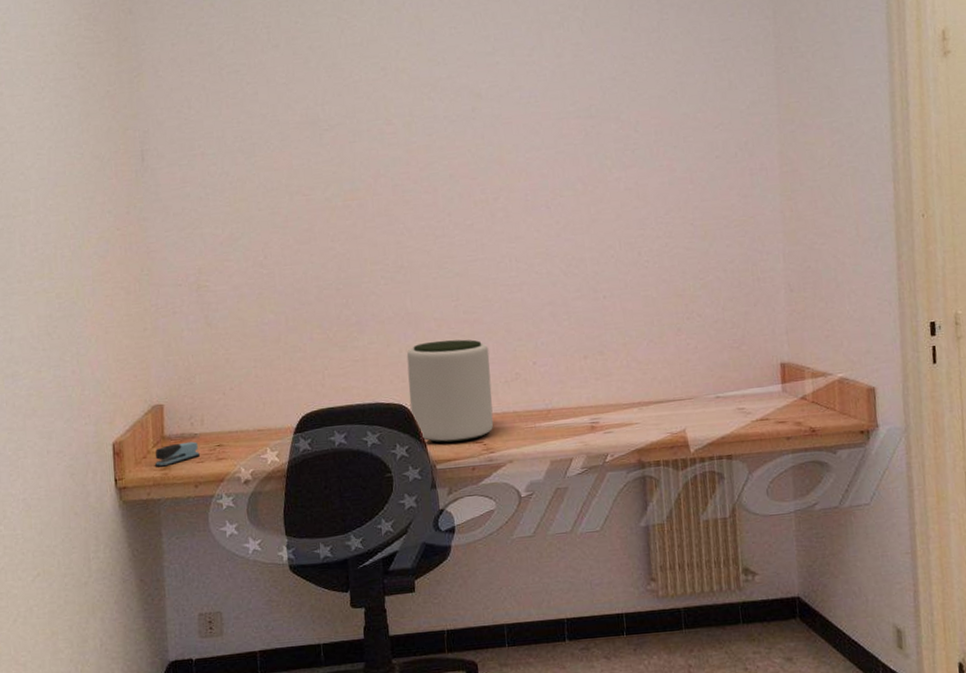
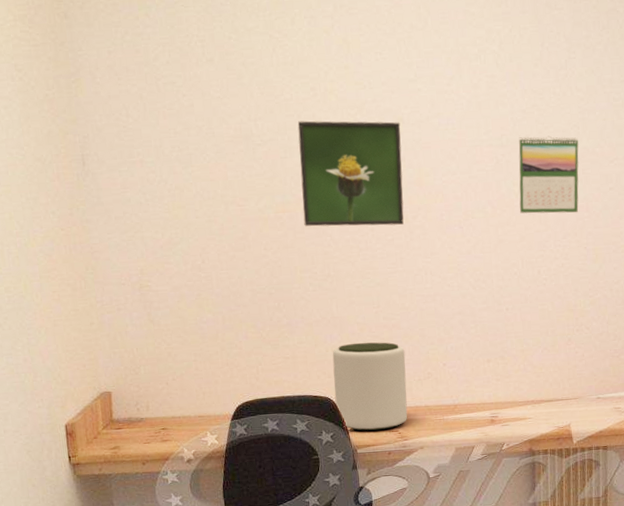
stapler: present [154,441,201,467] -> none [105,425,147,447]
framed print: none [367,98,485,214] -> present [297,120,404,227]
calendar: none [609,103,682,189] -> present [518,135,579,214]

